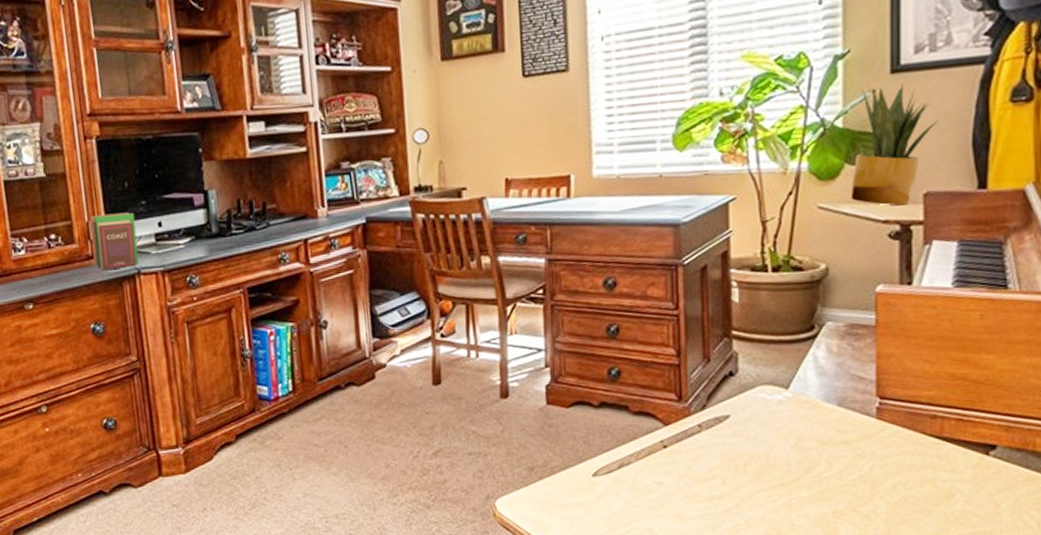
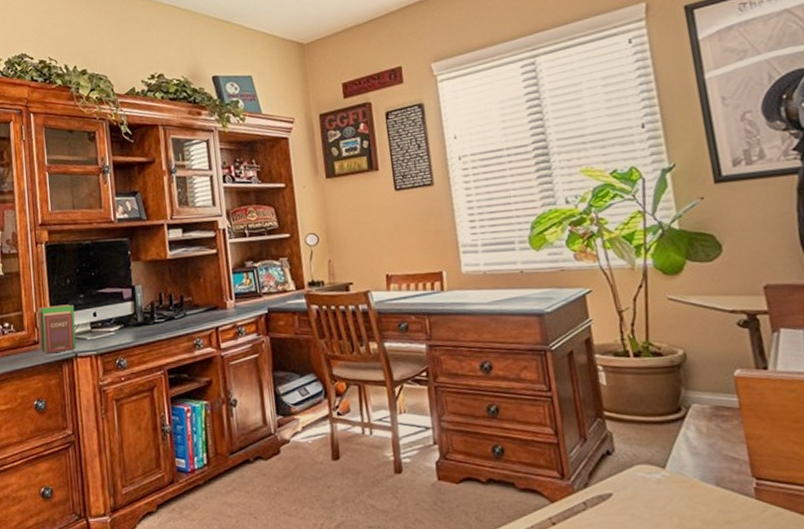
planter: present [850,82,939,206] -> none [692,191,766,297]

